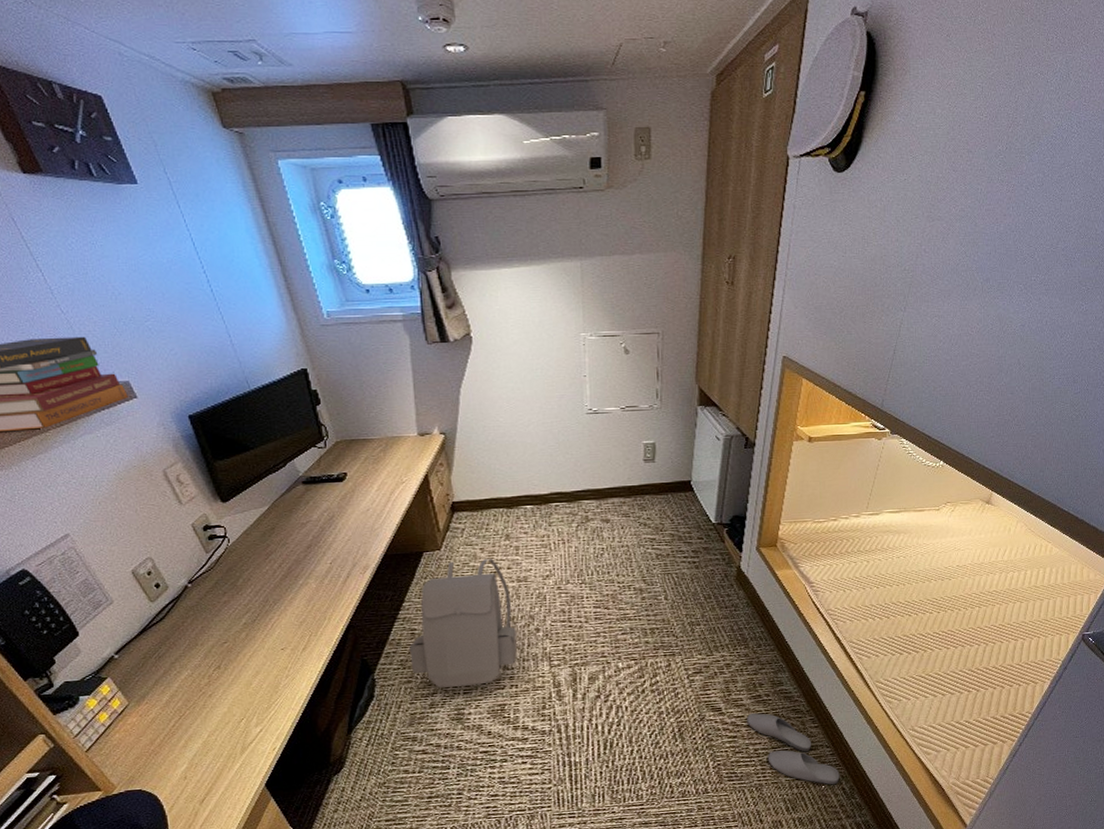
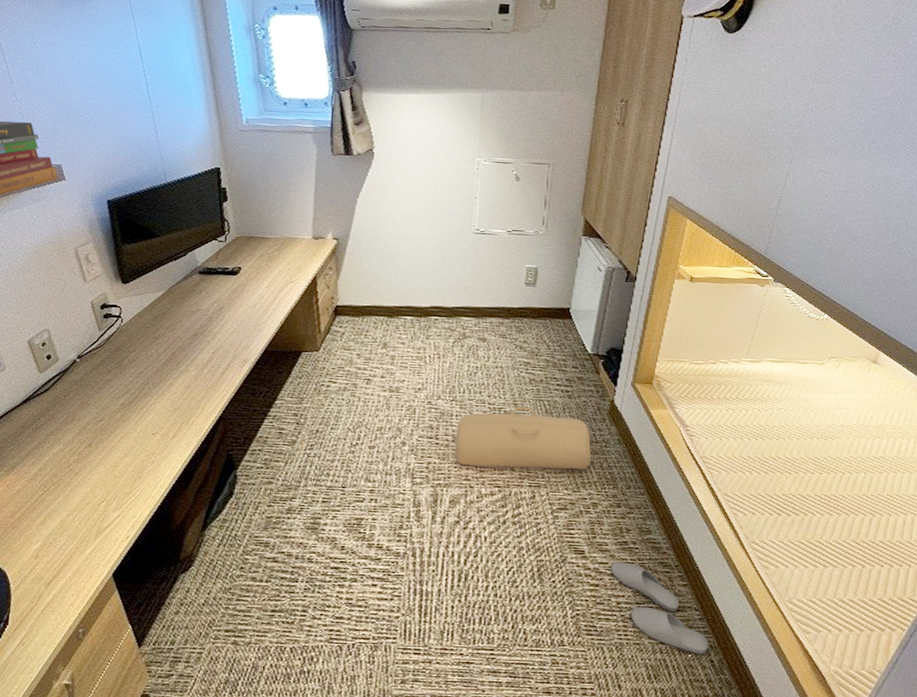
backpack: present [408,558,517,688] -> none [274,364,383,495]
duffel bag: none [588,581,723,644] -> present [454,406,592,471]

